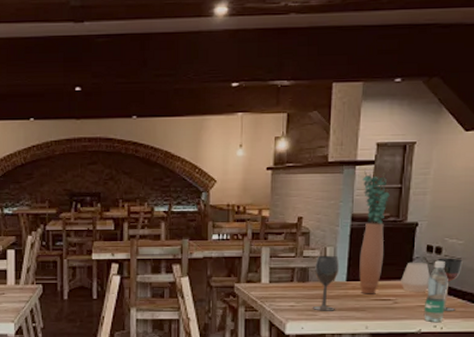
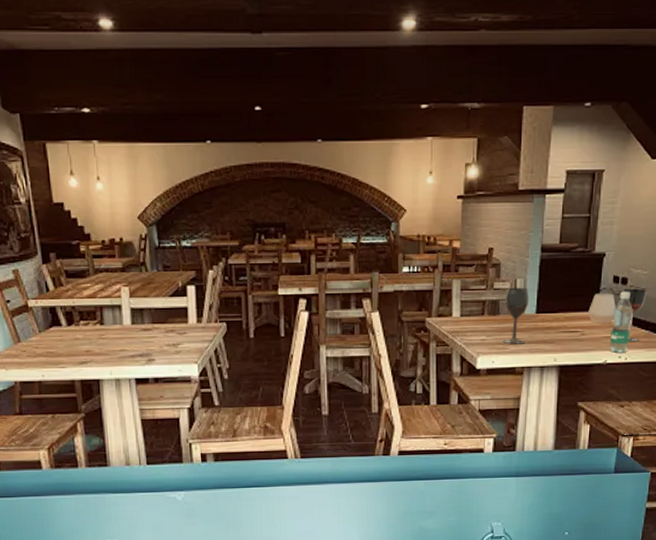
vase: present [359,171,390,294] -> none [548,199,579,327]

